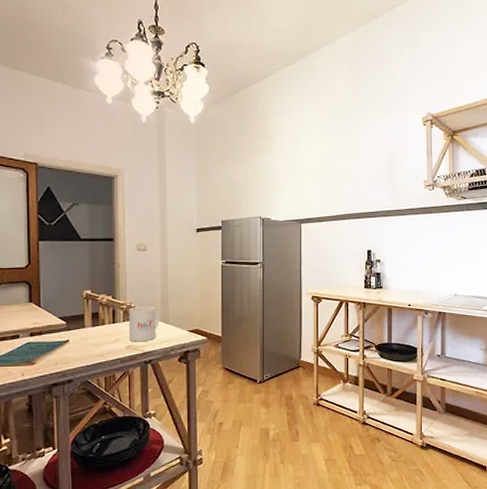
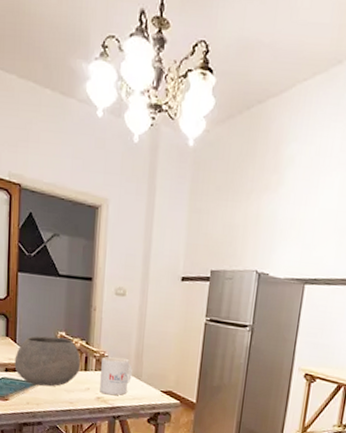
bowl: none [40,296,109,344] -> present [14,335,81,387]

